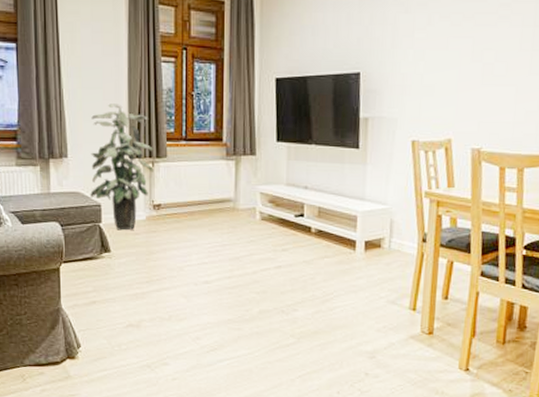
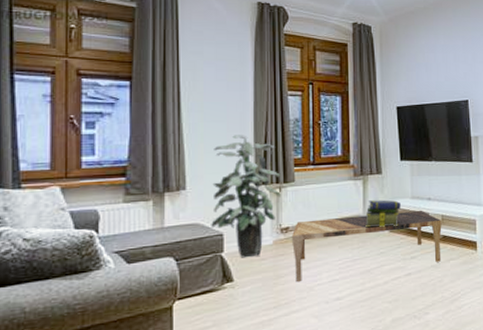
coffee table: none [164,199,318,261] -> present [292,210,442,283]
stack of books: none [236,183,274,214] -> present [365,200,401,227]

